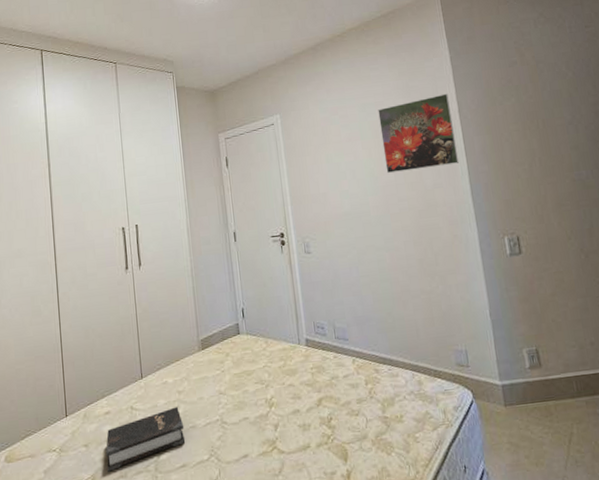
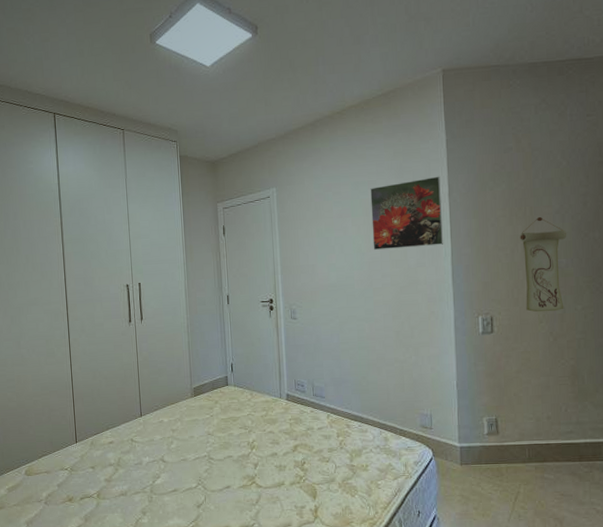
hardback book: present [106,406,186,472] -> none [109,442,177,490]
wall scroll: none [535,128,591,229] -> present [520,216,567,312]

